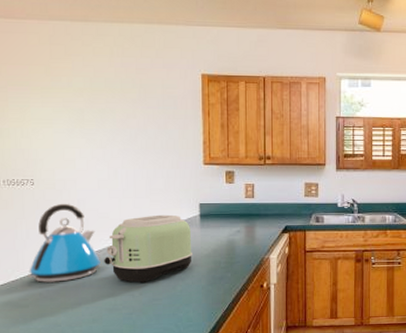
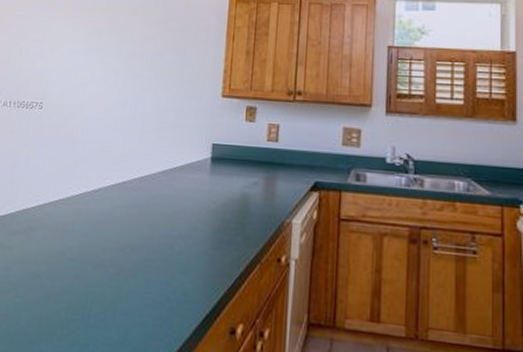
kettle: present [26,203,102,282] -> none [17,131,96,224]
toaster: present [104,214,192,283] -> none [98,153,199,236]

